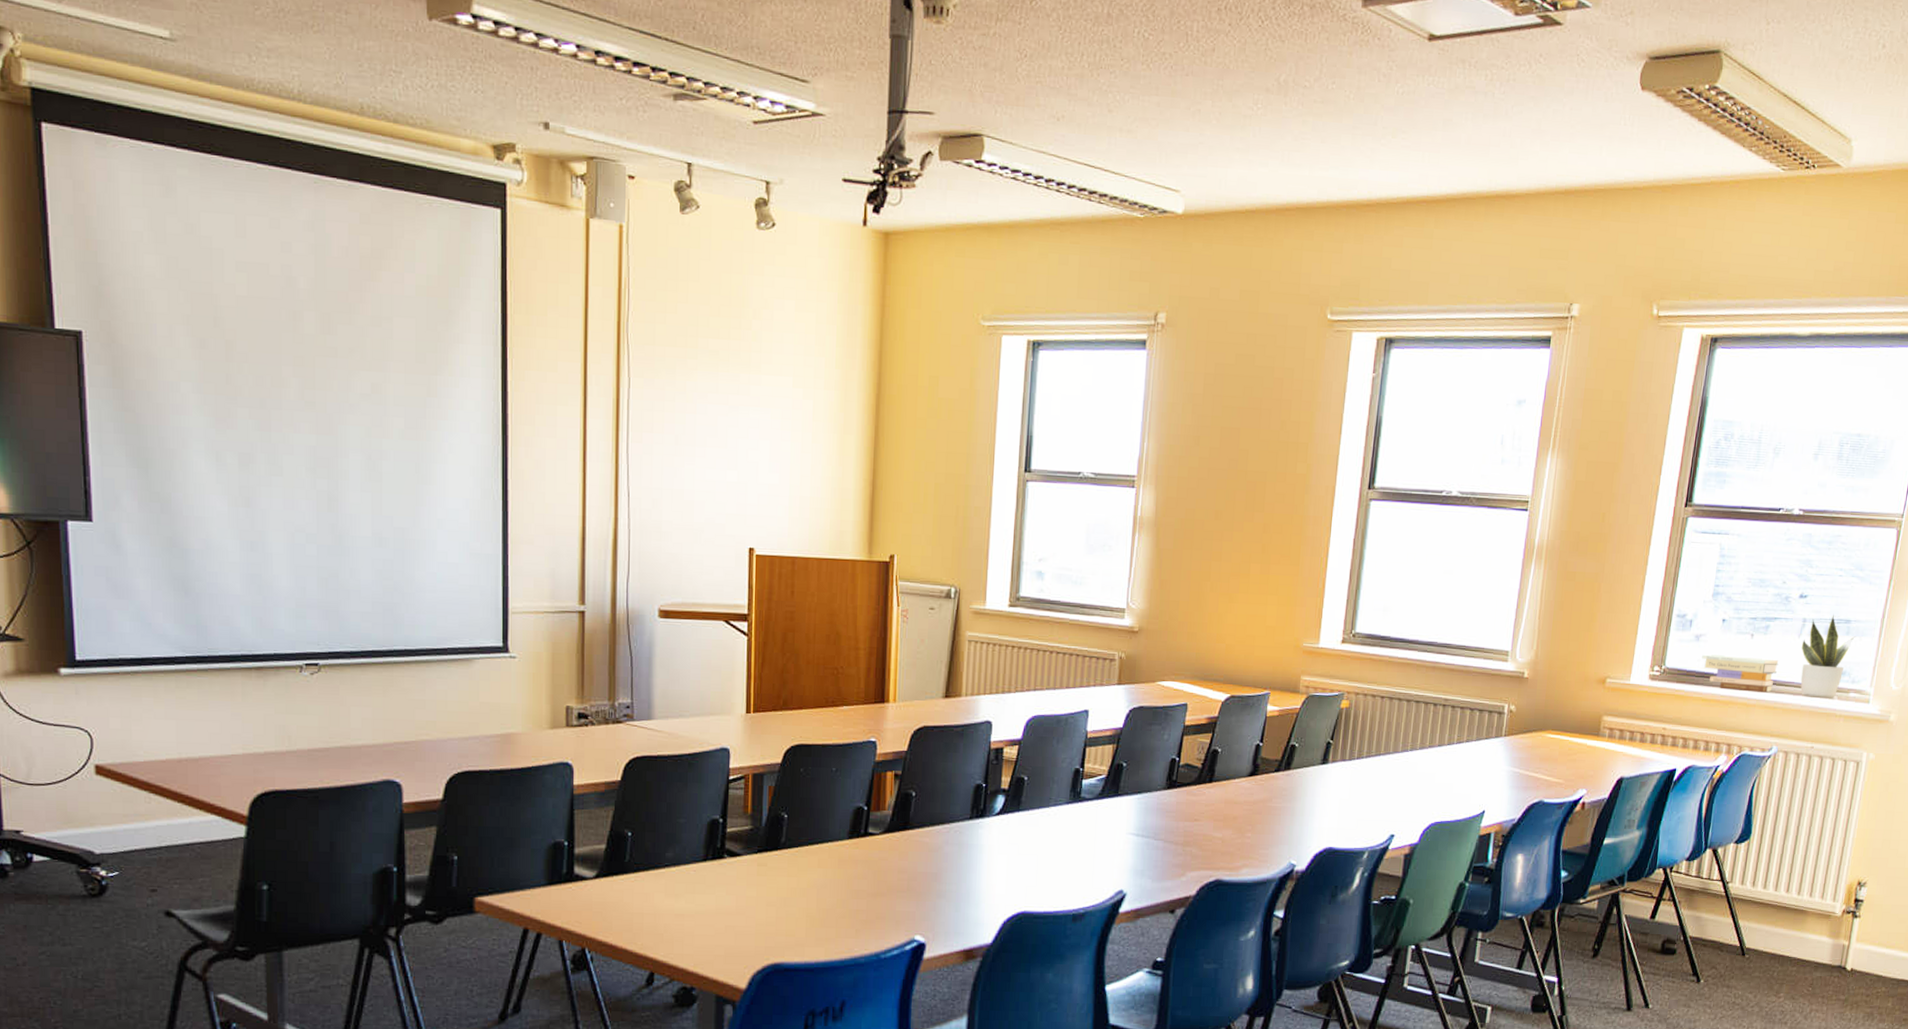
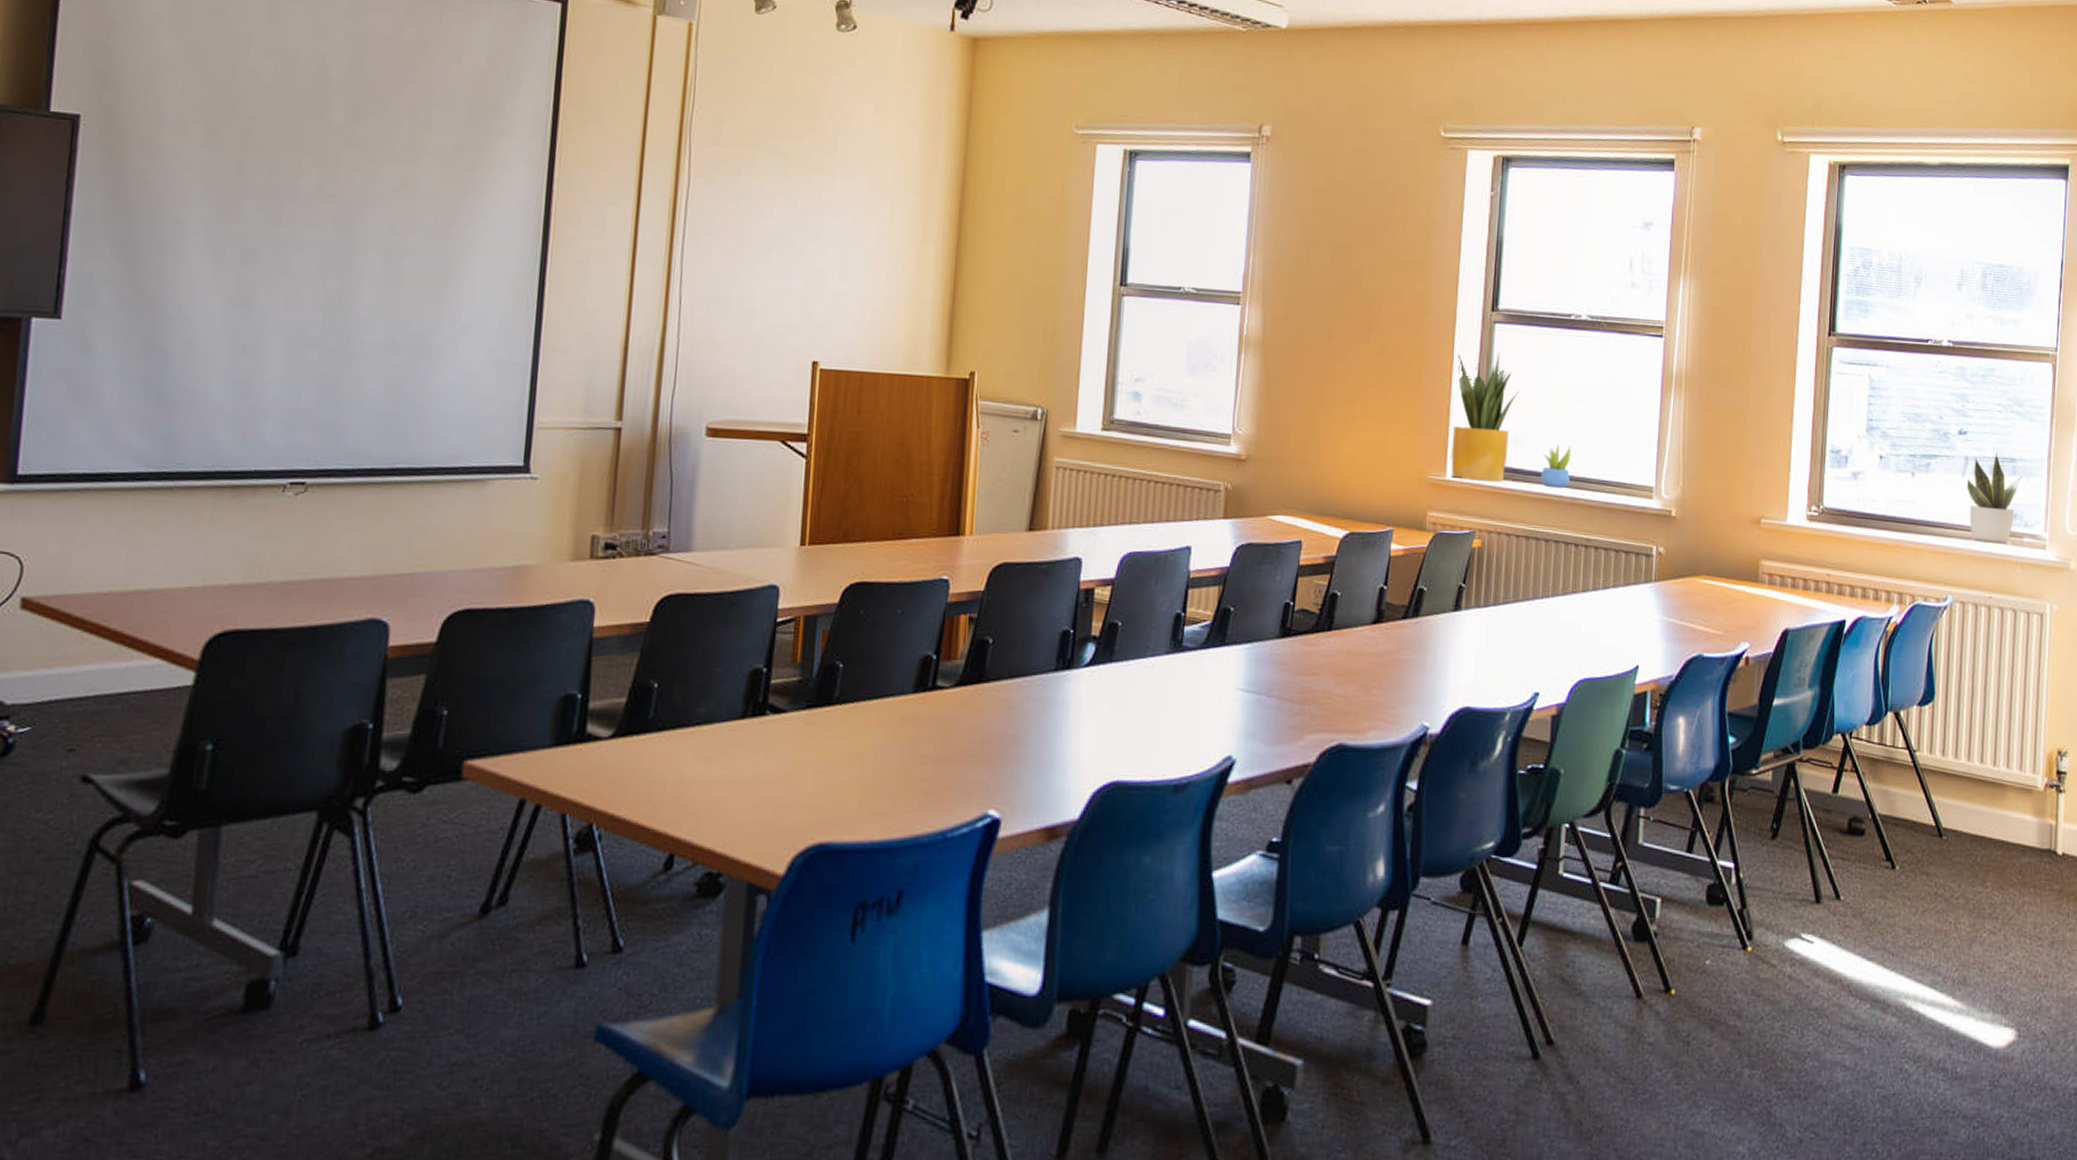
planter: none [1324,527,1390,649] -> present [1451,351,1519,482]
succulent plant: none [1405,612,1435,654] -> present [1540,443,1571,489]
books: present [1702,654,1779,693] -> none [1862,493,1944,537]

